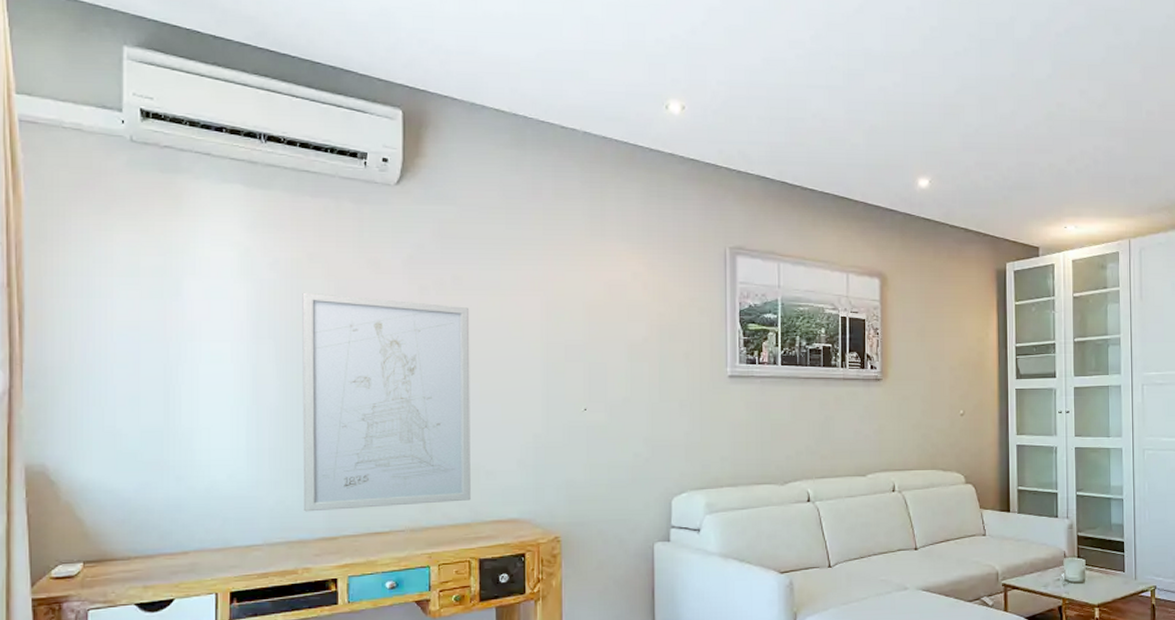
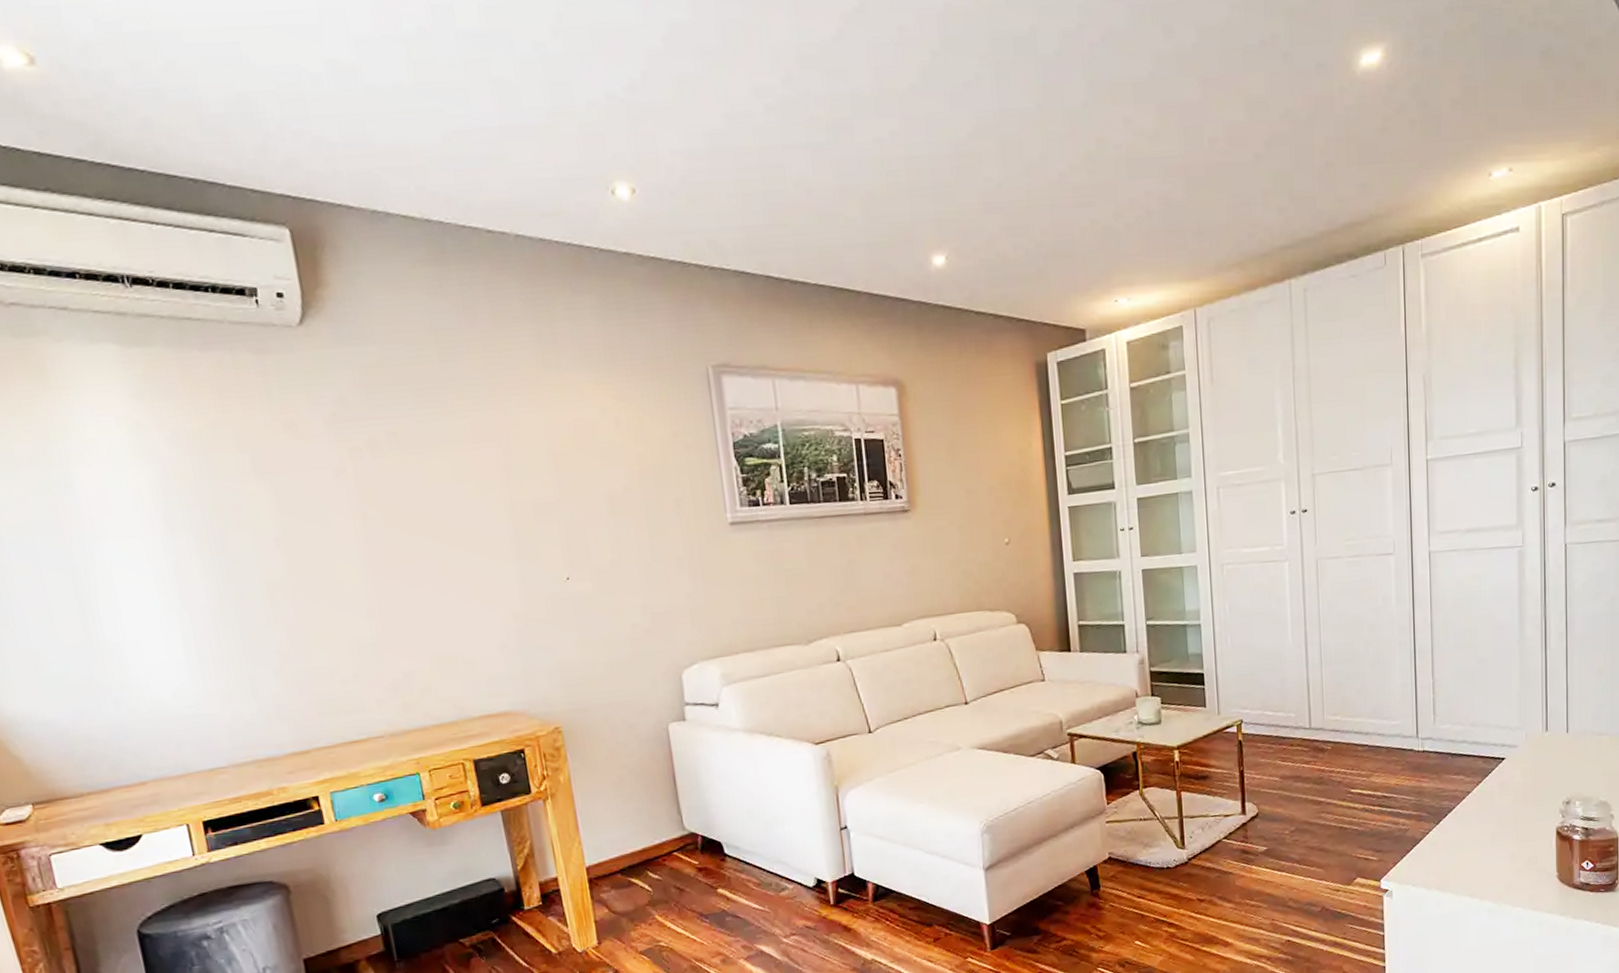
wall art: present [302,292,471,512] -> none [213,469,453,726]

